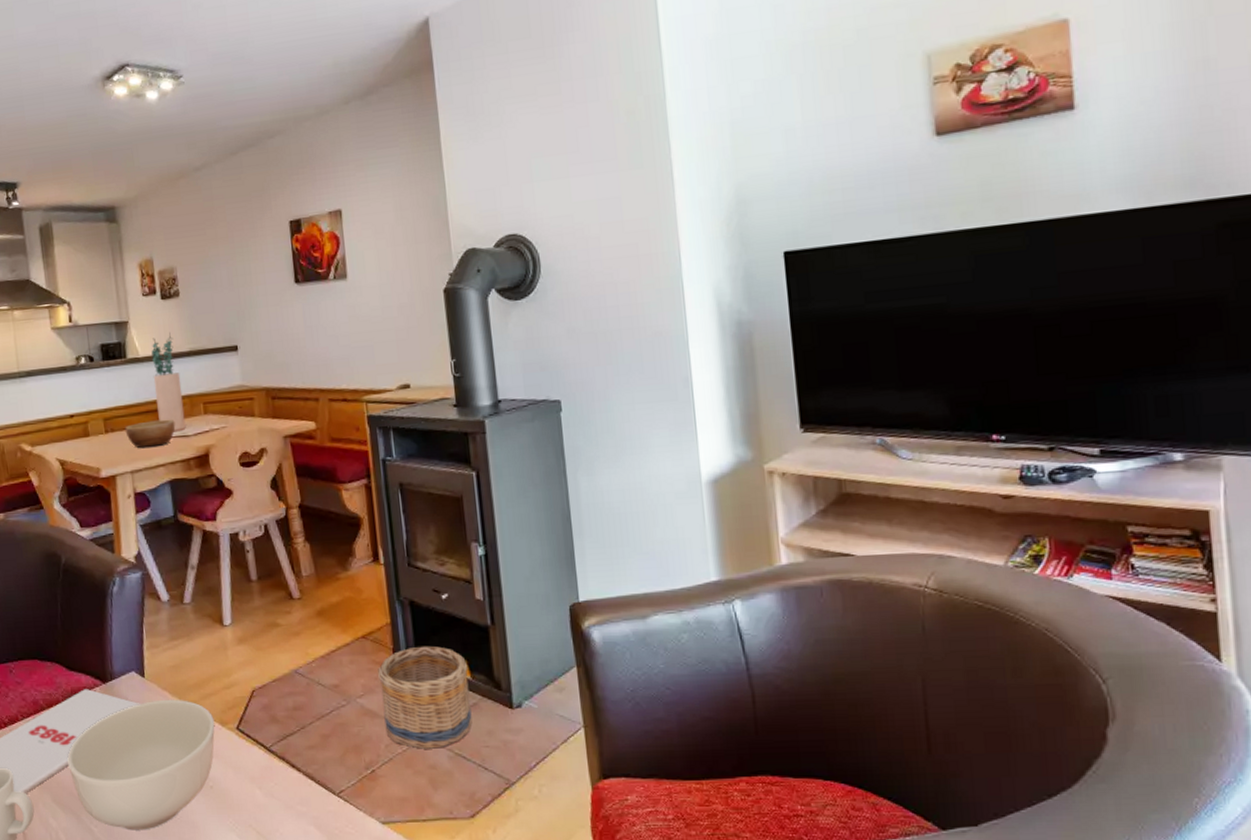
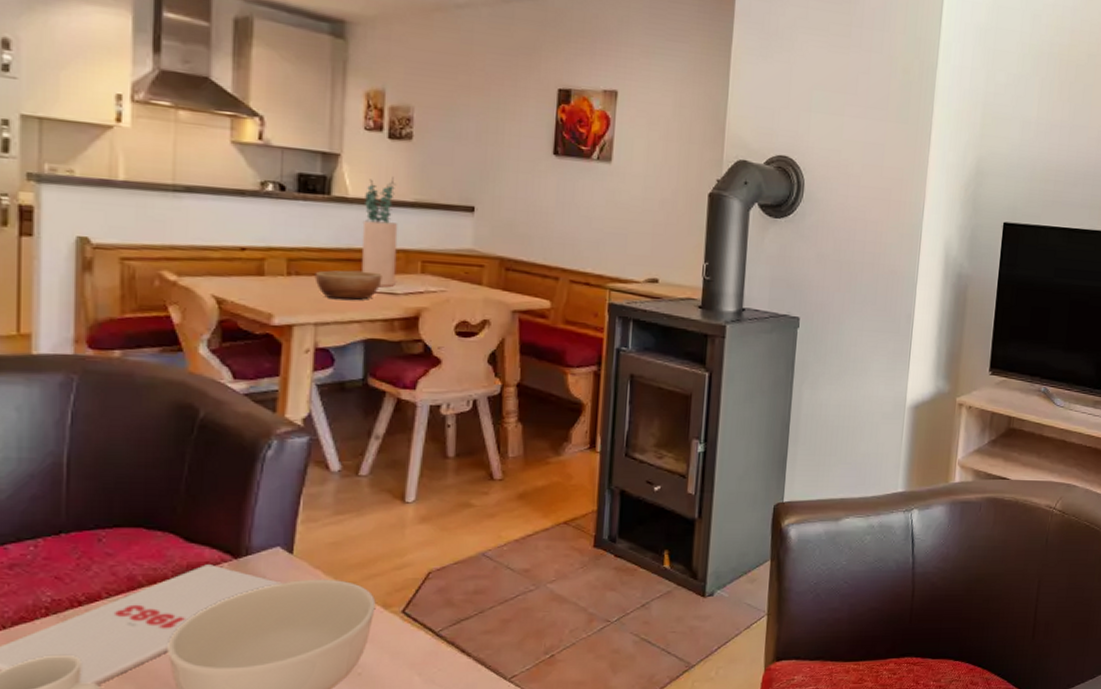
basket: present [378,645,472,749] -> none [573,535,669,634]

